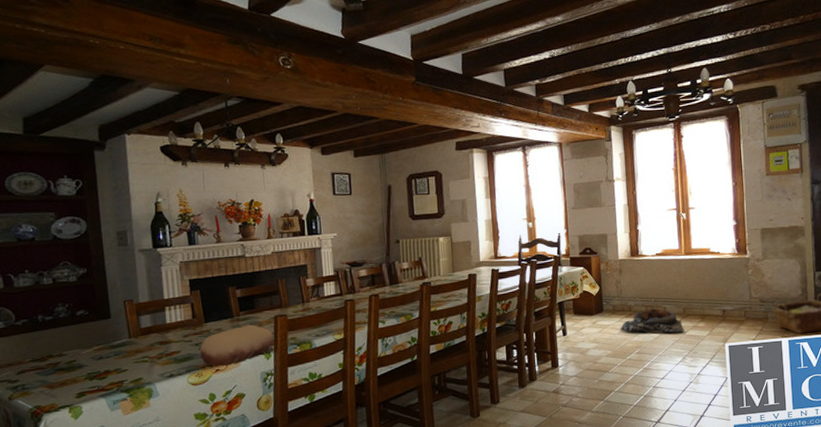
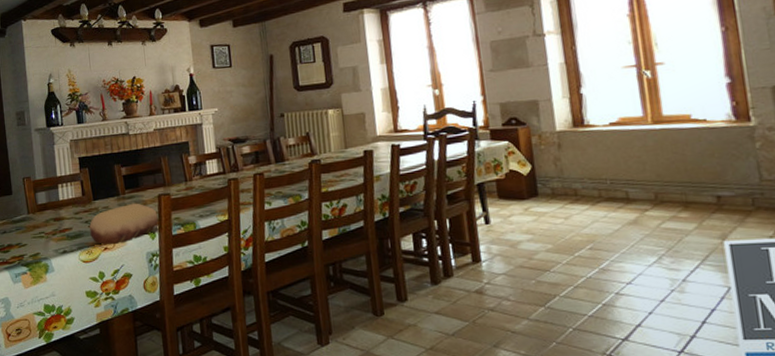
dog bed: present [621,308,685,334] -> none [564,192,659,225]

